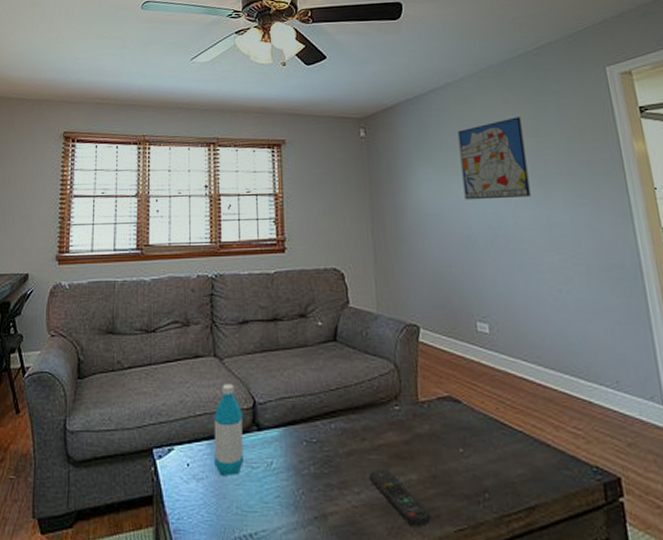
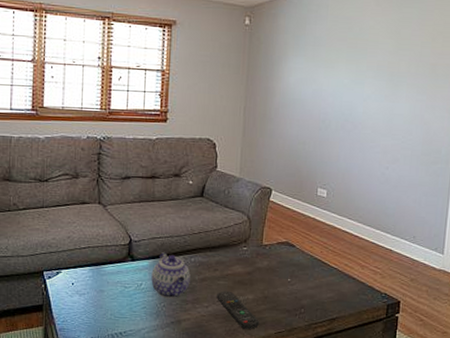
water bottle: present [214,384,244,476] -> none [95,225,120,292]
teapot: none [283,417,333,483] -> present [151,252,191,299]
wall art: present [457,117,531,200] -> none [326,19,387,91]

